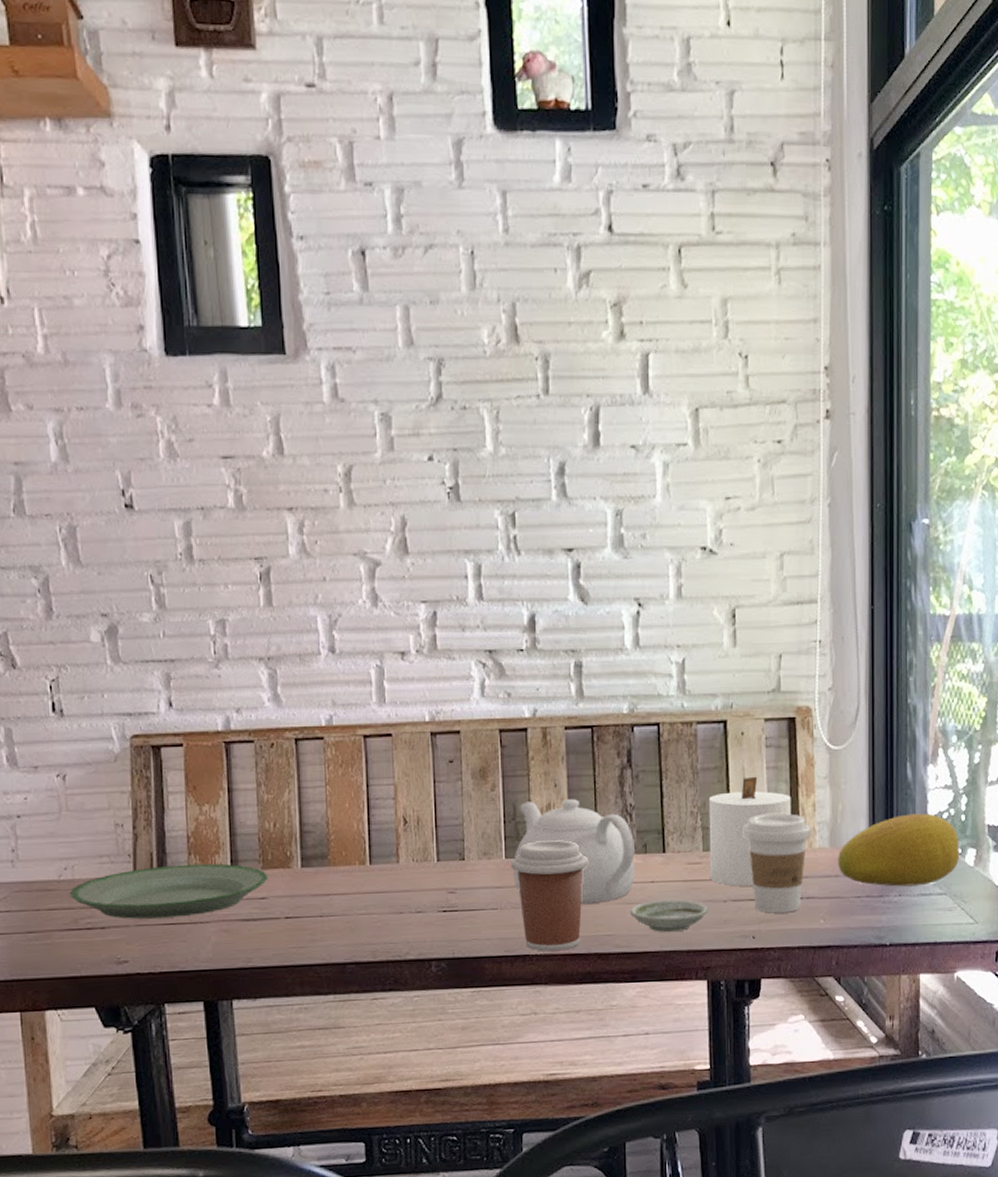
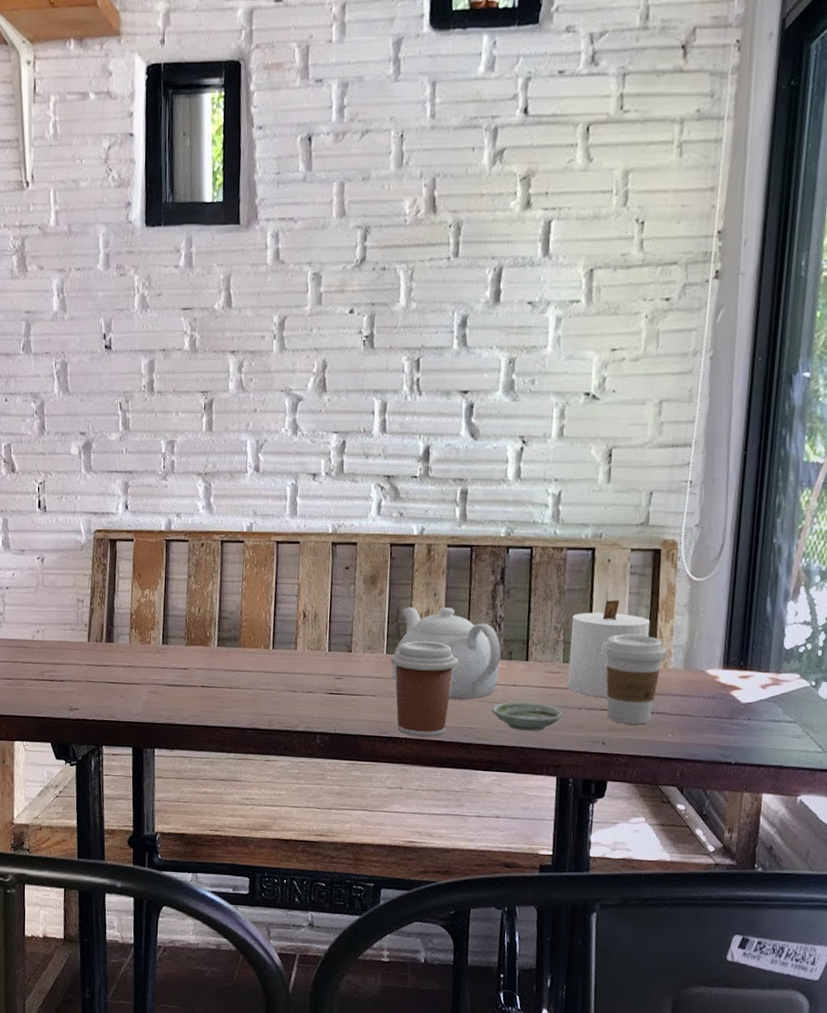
plate: present [69,863,268,919] -> none [39,635,190,678]
fruit: present [838,813,960,887] -> none [690,645,814,712]

